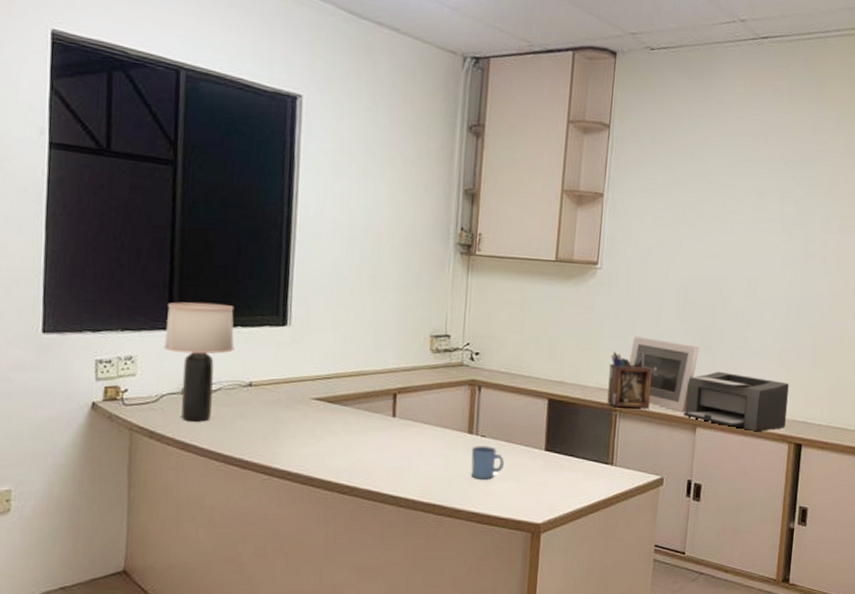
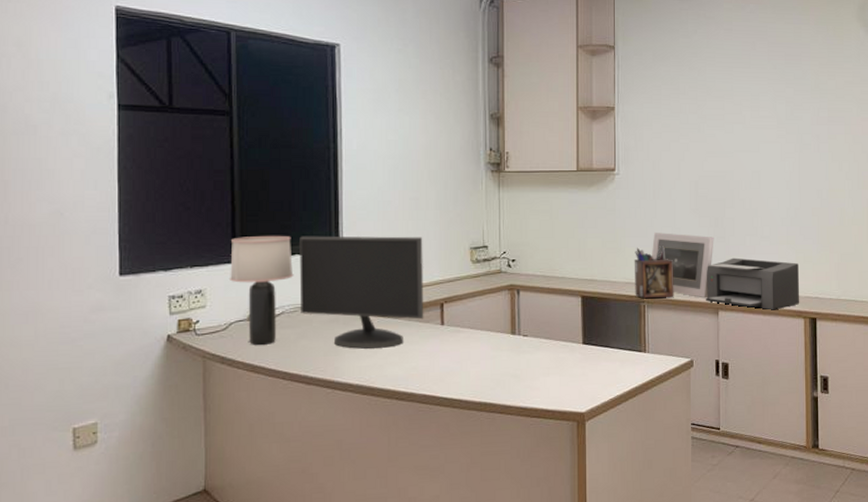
computer monitor: none [240,307,380,436] -> present [299,236,424,349]
mug: present [471,446,504,481] -> none [515,344,546,377]

